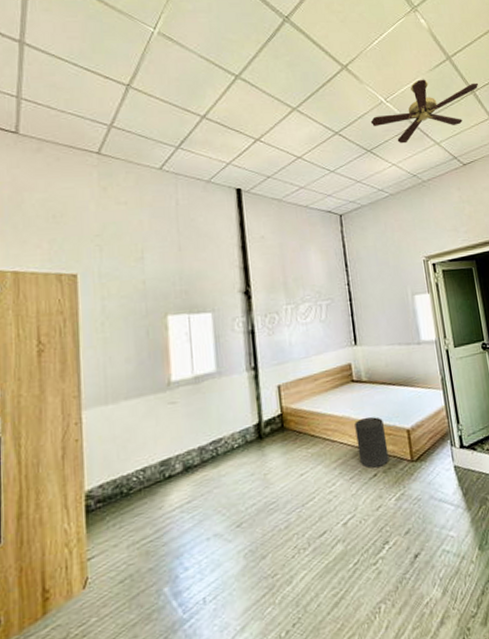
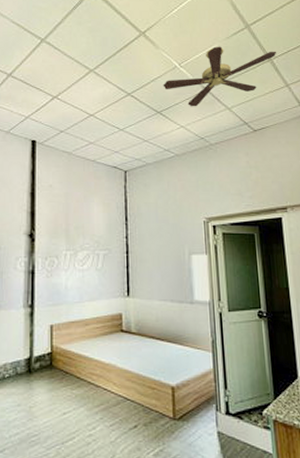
trash can: present [355,417,389,469] -> none [120,368,151,419]

